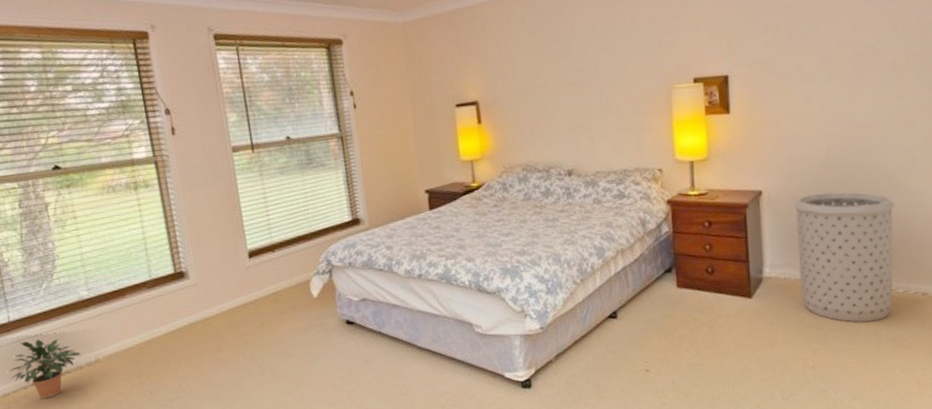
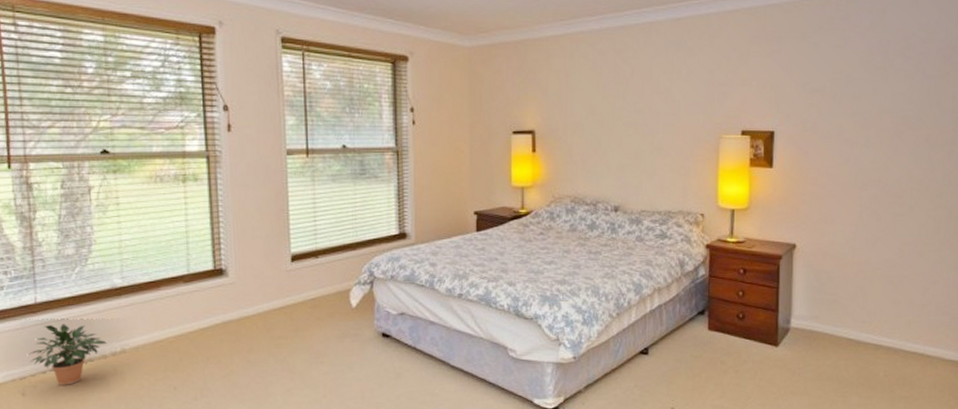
laundry basket: present [793,192,894,323] -> none [824,253,918,380]

